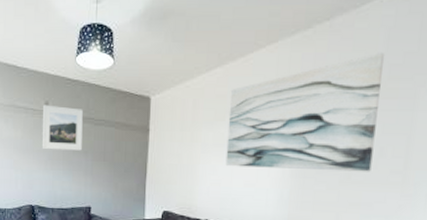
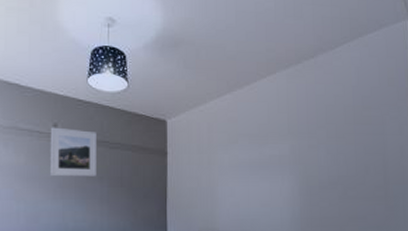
wall art: present [225,53,385,172] -> none [240,87,361,188]

